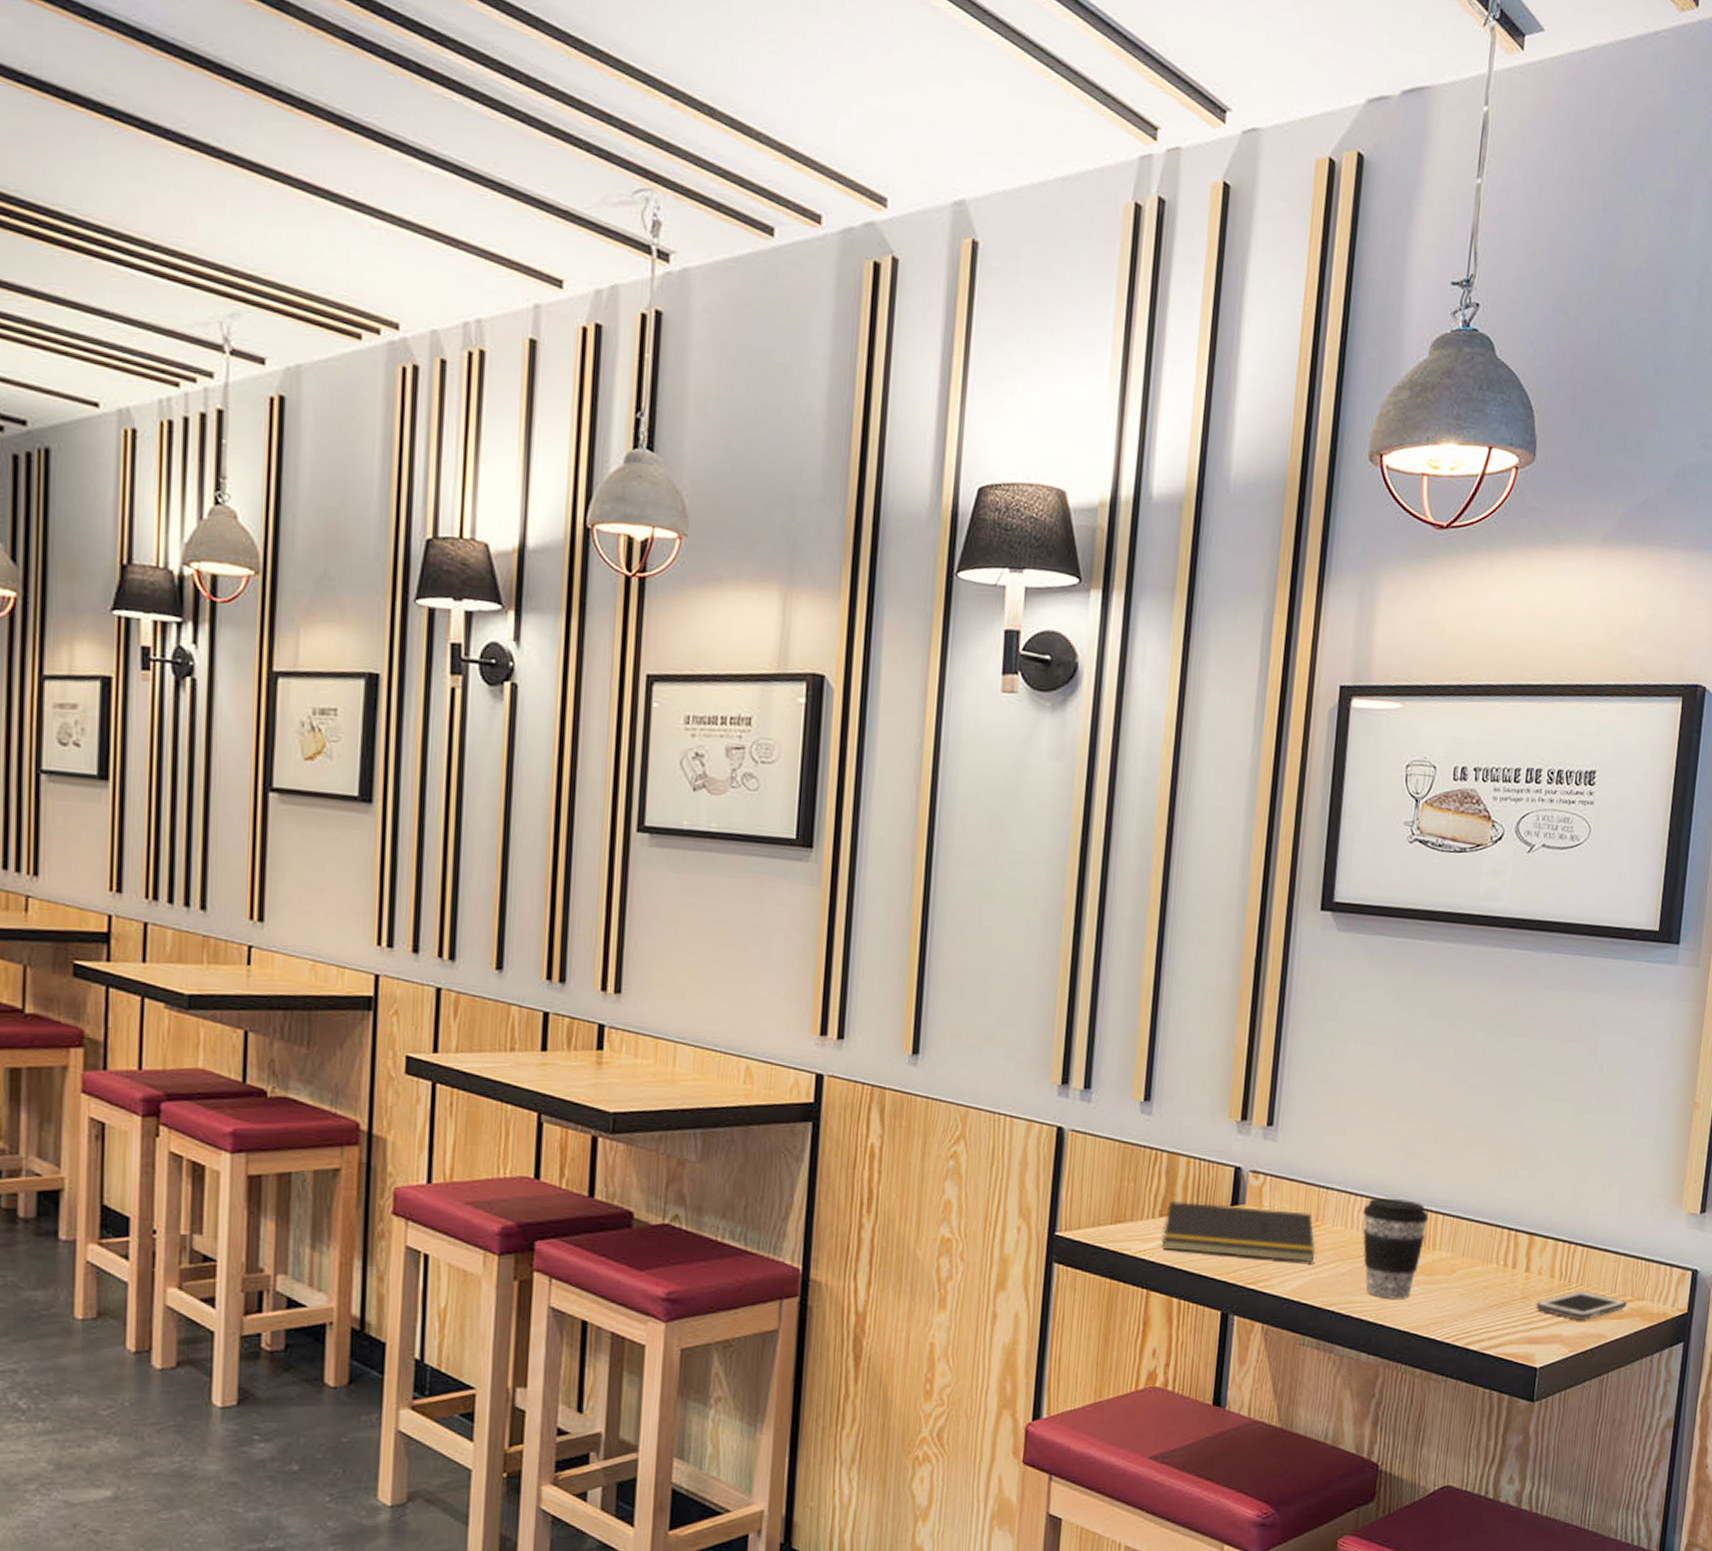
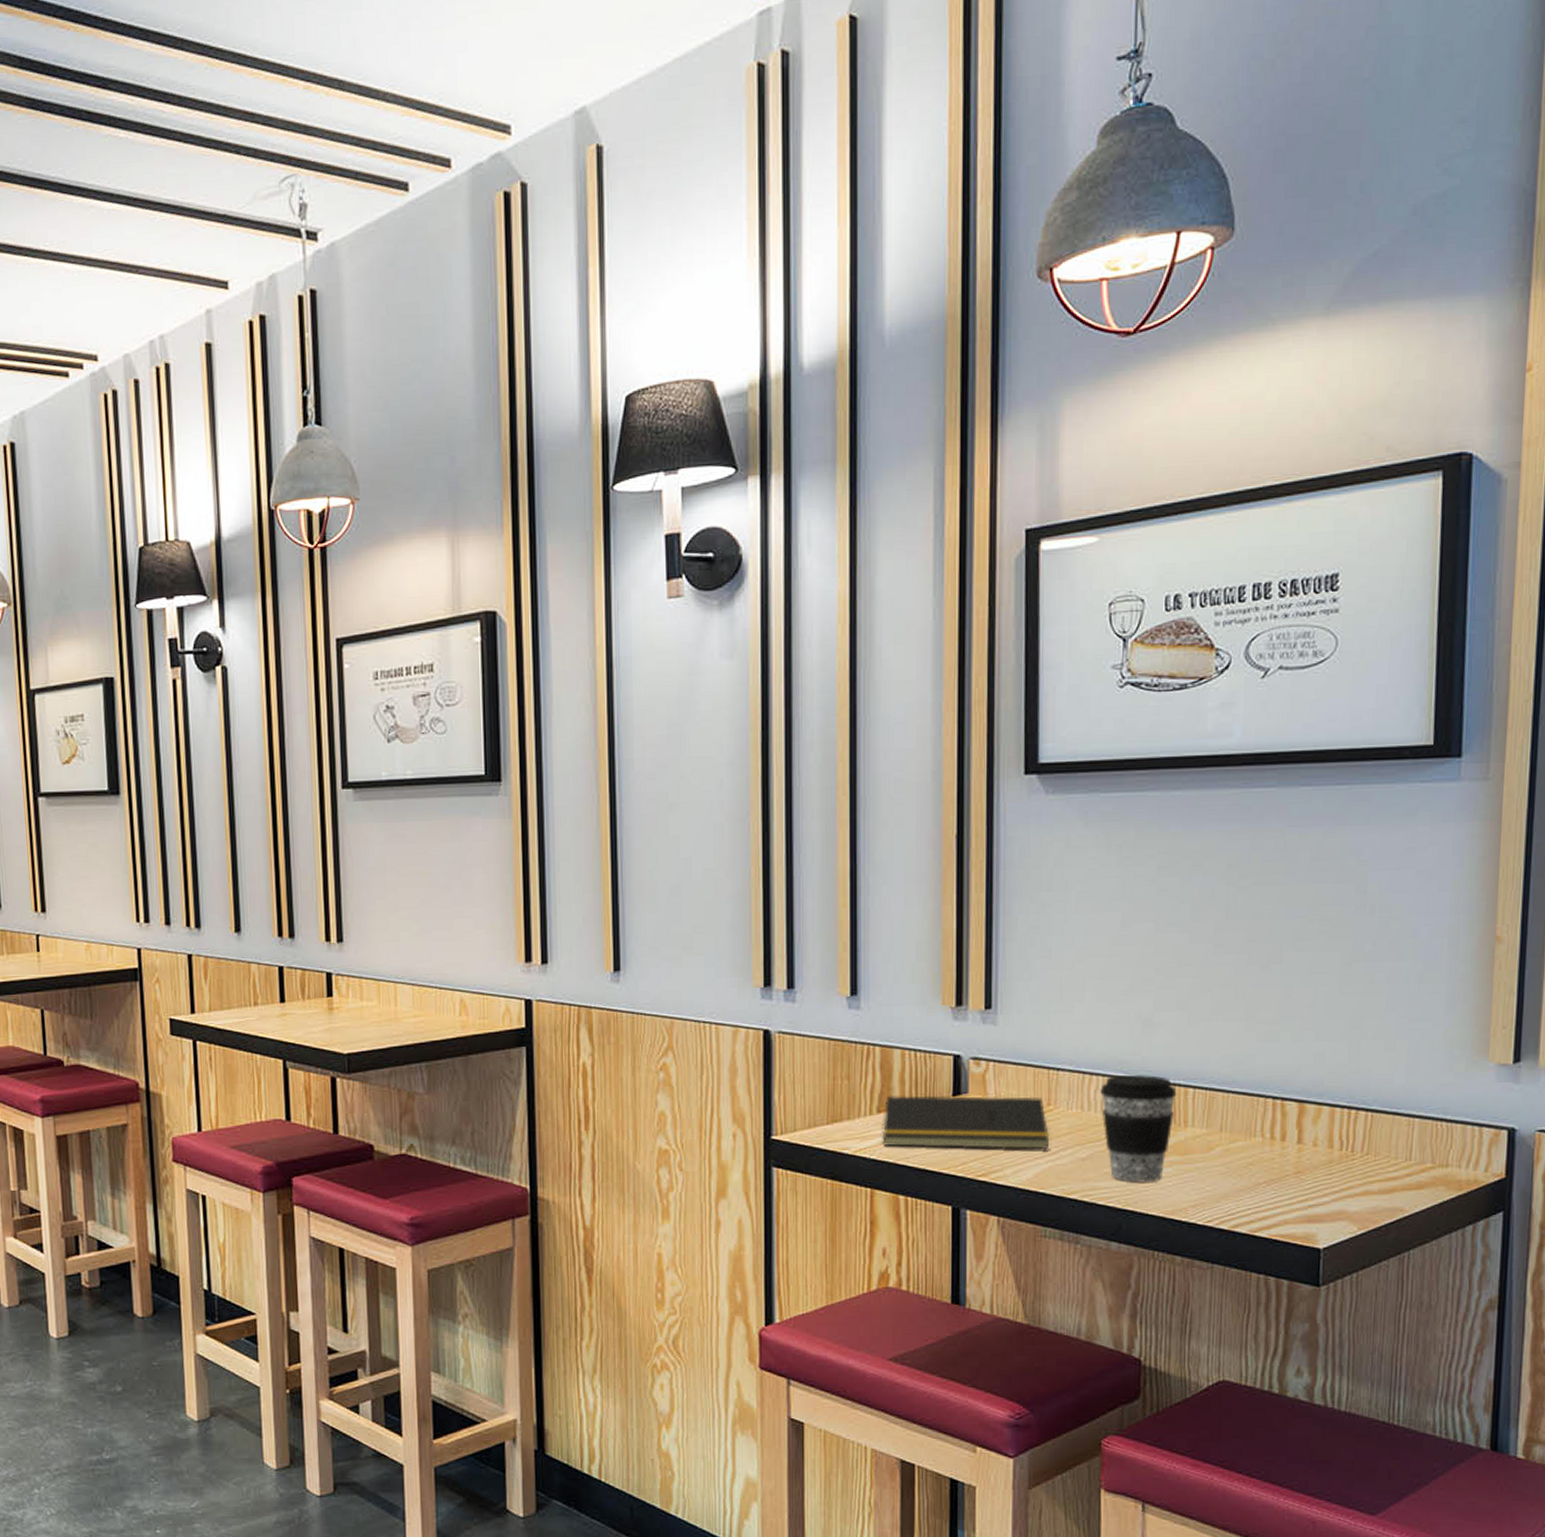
cell phone: present [1536,1290,1627,1321] -> none [1313,1160,1426,1194]

